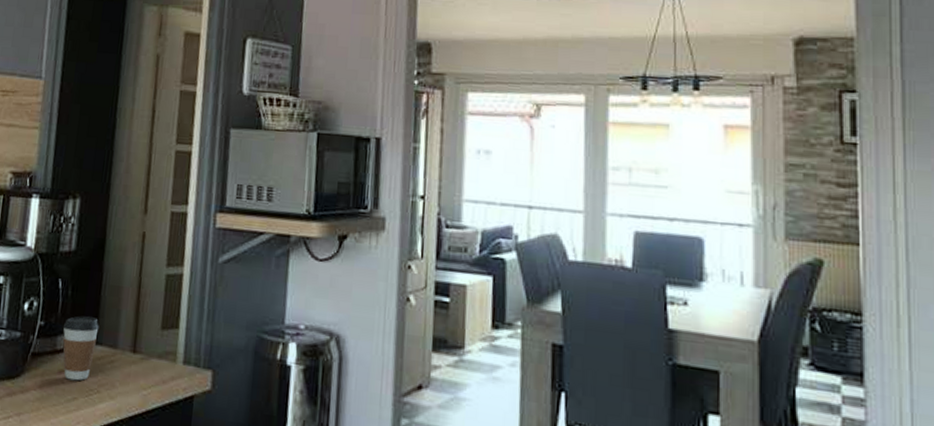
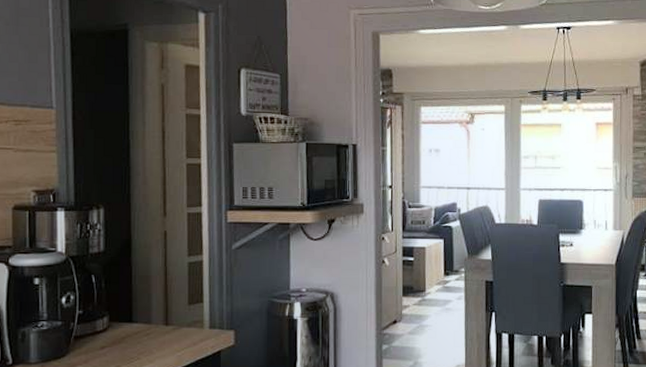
coffee cup: present [62,316,99,381] -> none [100,302,133,353]

